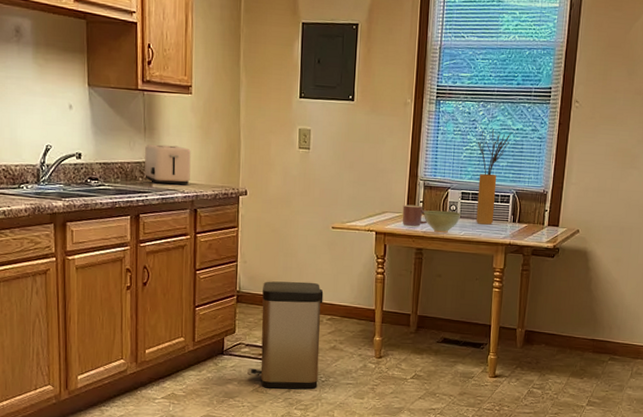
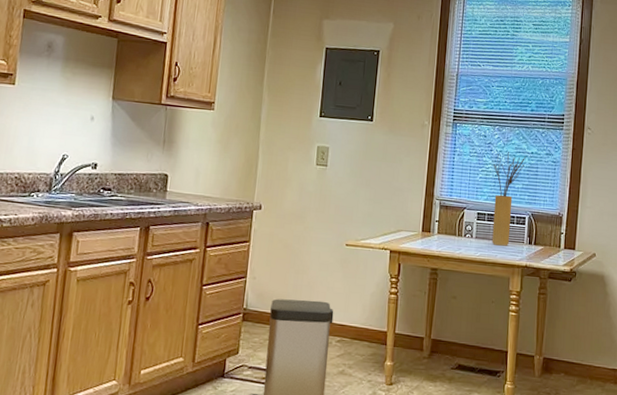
toaster: present [145,144,191,185] -> none [159,156,208,198]
mug: present [402,204,428,228] -> none [417,223,443,248]
bowl: present [423,210,462,234] -> none [438,230,477,254]

